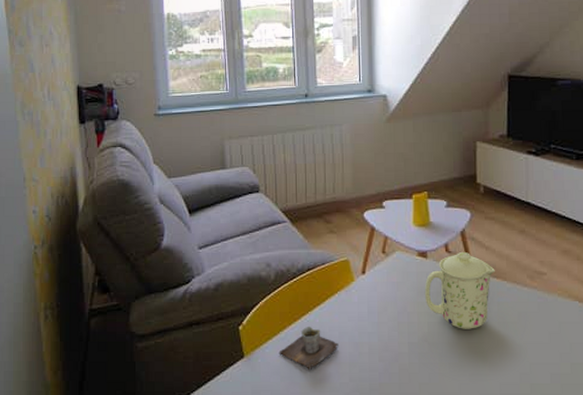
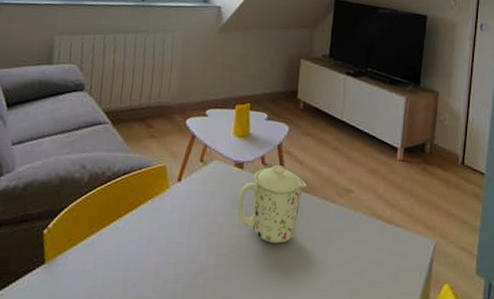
cup: present [279,326,338,369] -> none [82,232,146,279]

